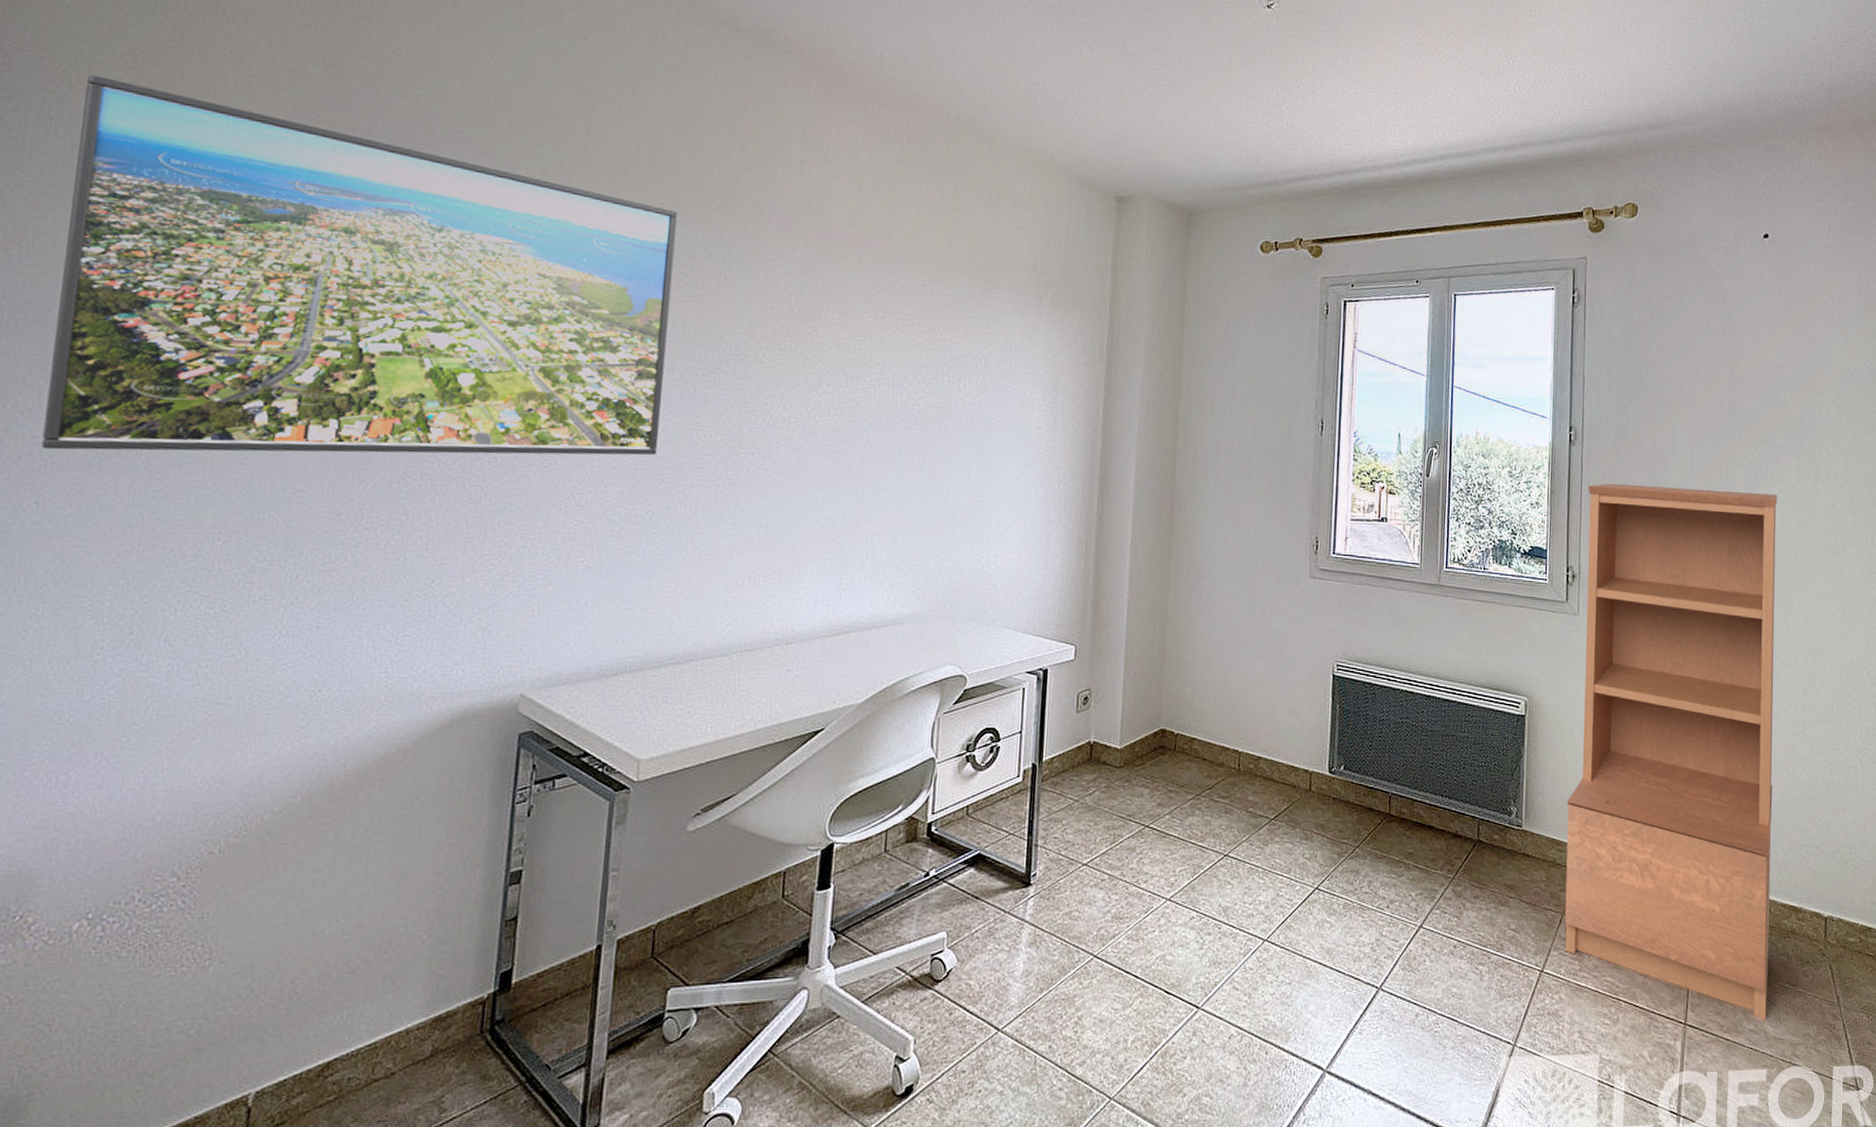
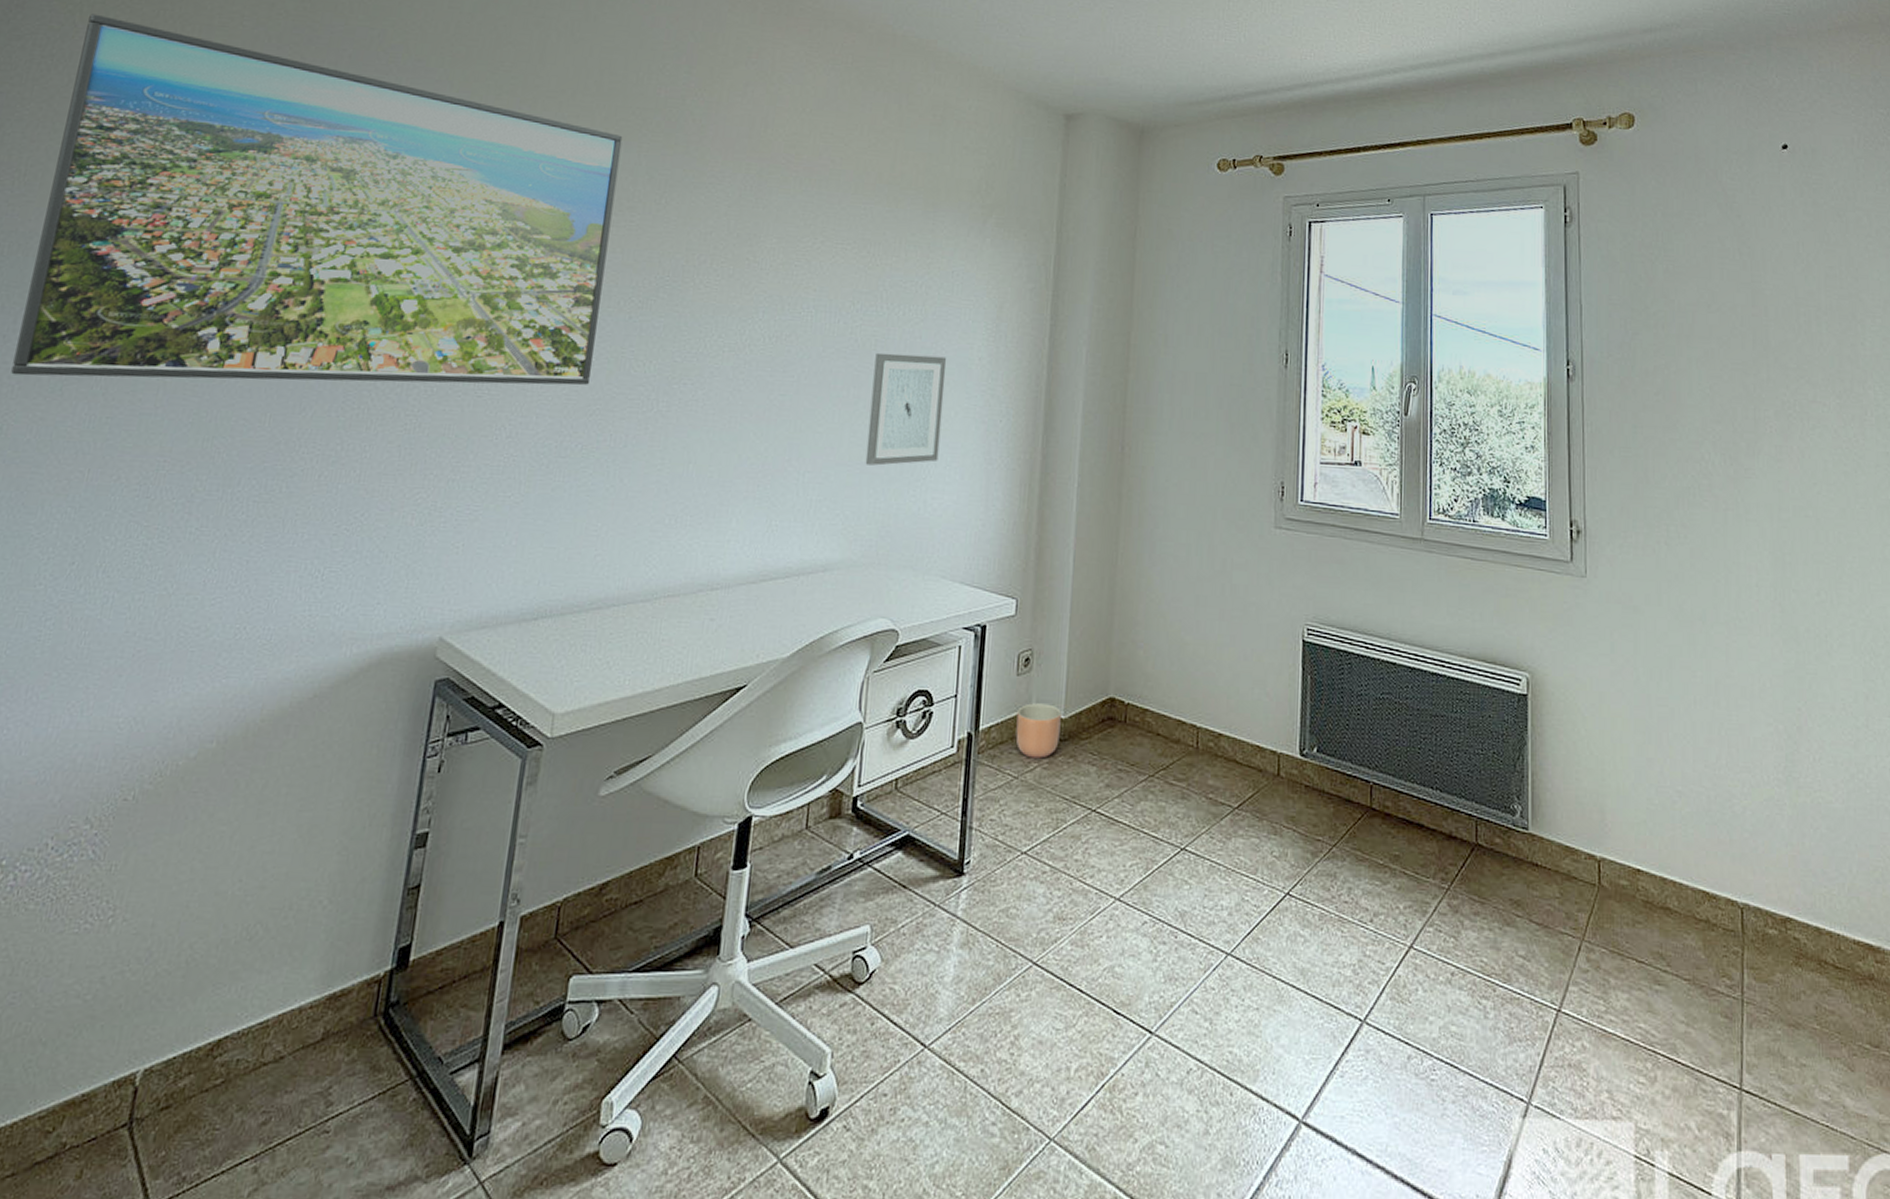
wall art: none [931,422,1007,528] -> present [865,352,947,466]
planter: none [1076,736,1117,784] -> present [1015,703,1061,759]
bookshelf: present [1564,483,1777,1021] -> none [1581,425,1844,1091]

